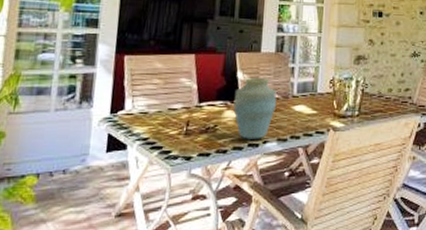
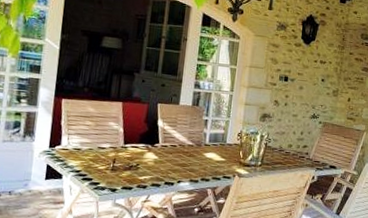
vase: present [233,77,277,139] -> none [153,125,191,179]

